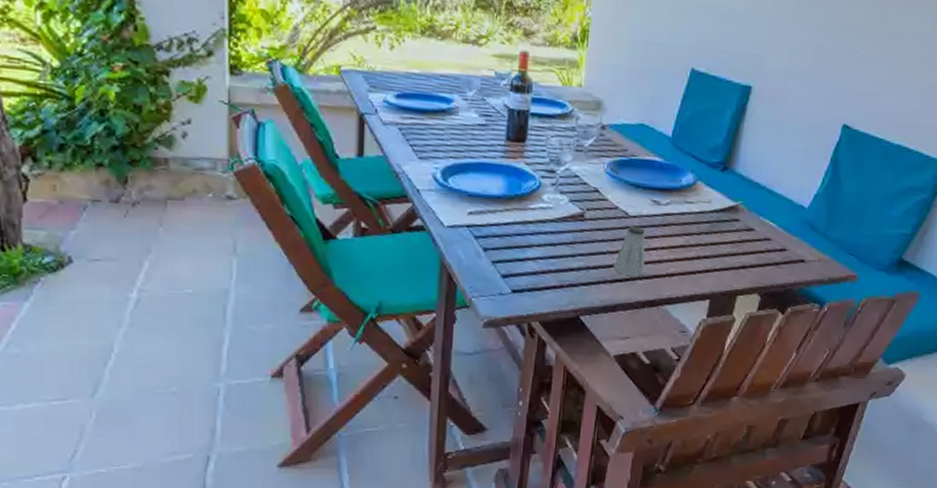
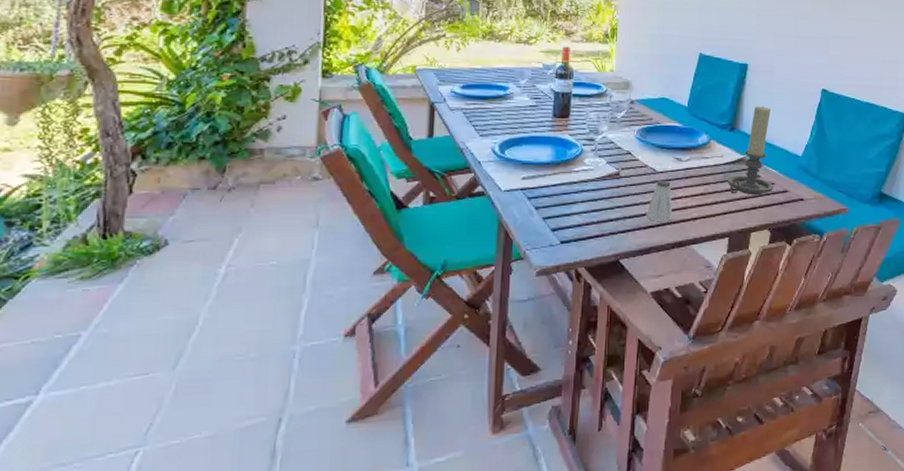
candle holder: none [713,141,775,253] -> present [727,106,774,196]

